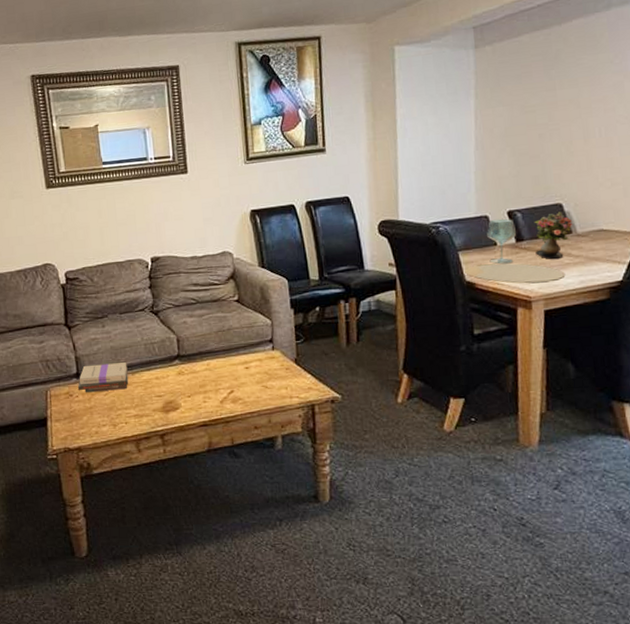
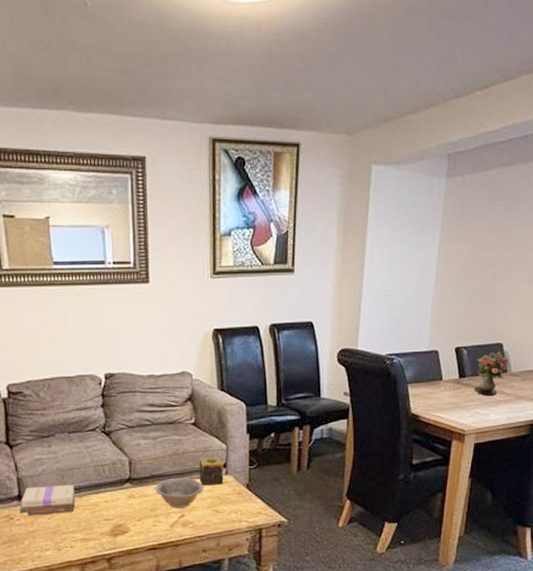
decorative bowl: none [203,353,252,385] -> present [155,477,204,509]
candle: none [245,332,271,361] -> present [199,457,224,486]
placemat: present [465,263,565,284] -> none [411,397,496,418]
wine glass: present [487,218,517,264] -> none [434,354,461,399]

